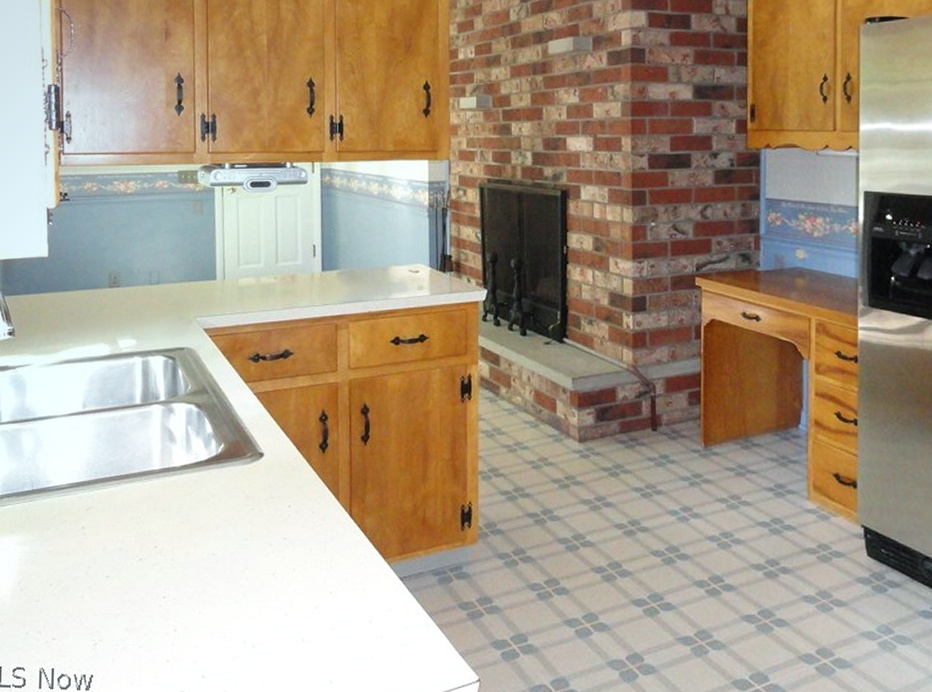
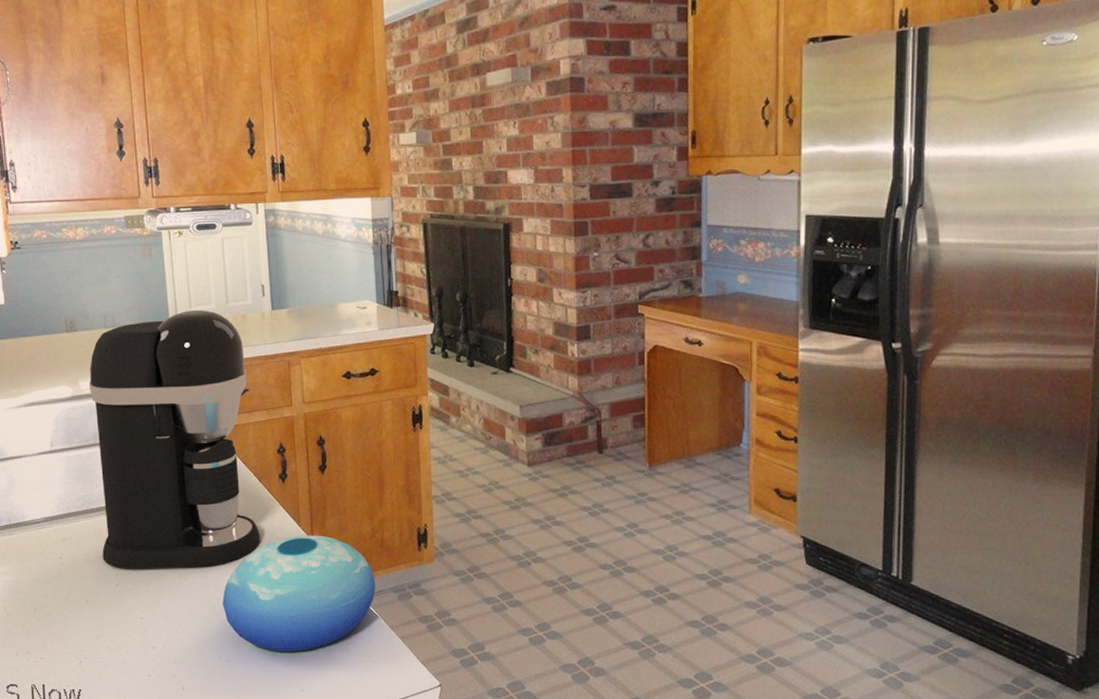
coffee maker: none [128,268,296,543] -> present [88,309,260,569]
bowl: none [252,510,415,639] -> present [222,535,376,652]

